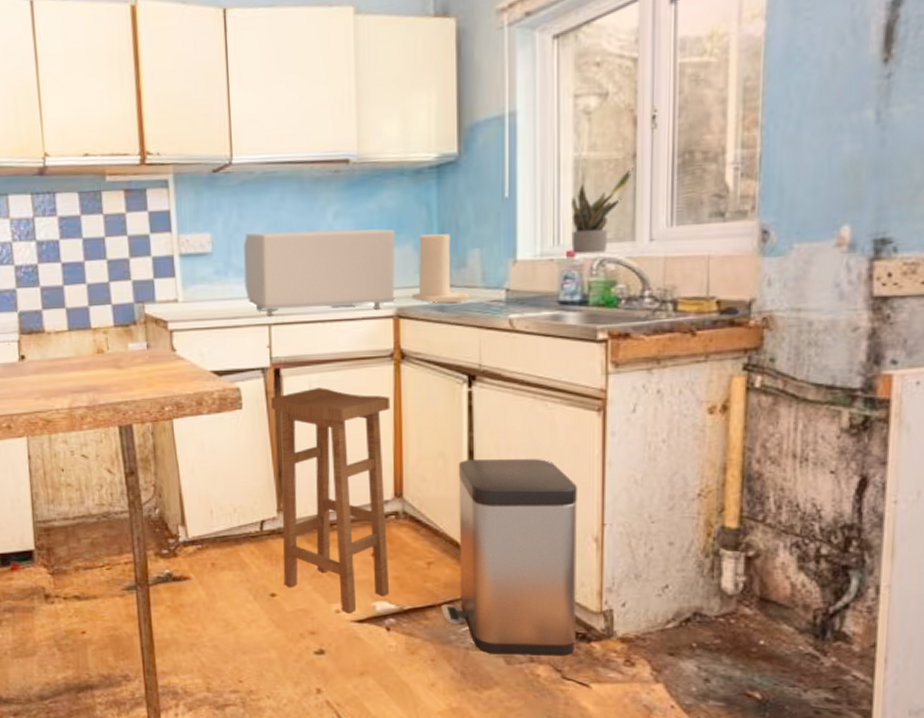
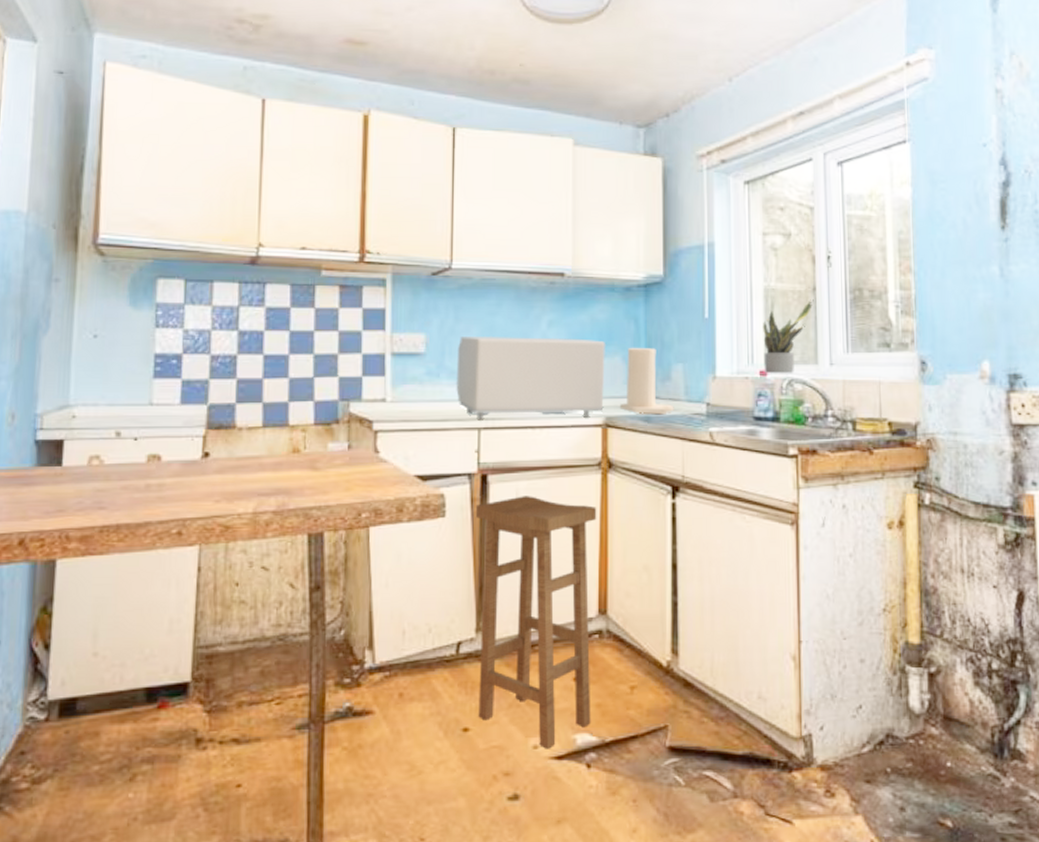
pedal bin: present [441,458,577,656] -> none [643,572,778,791]

